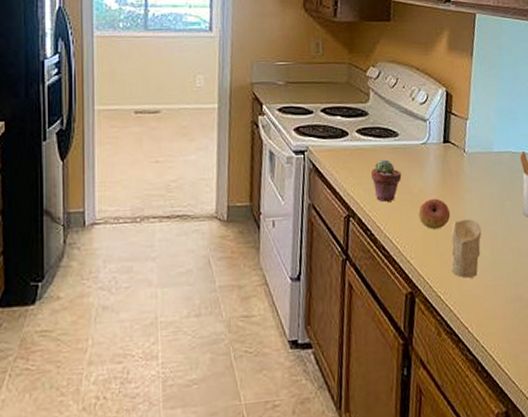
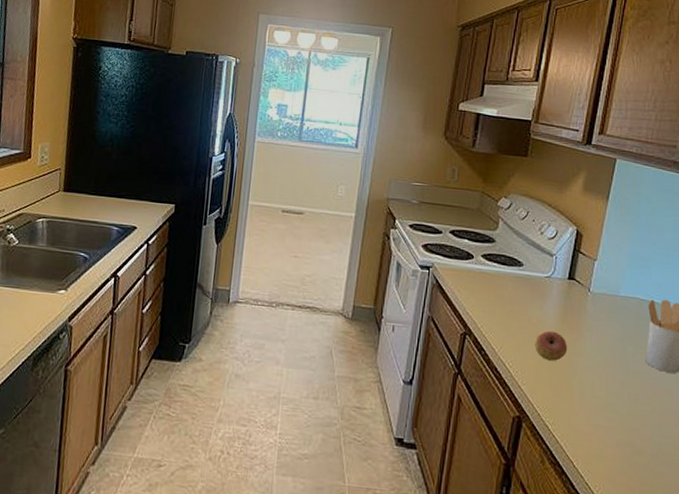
potted succulent: present [370,159,402,202] -> none [491,286,522,327]
candle: present [451,219,482,278] -> none [562,356,598,414]

